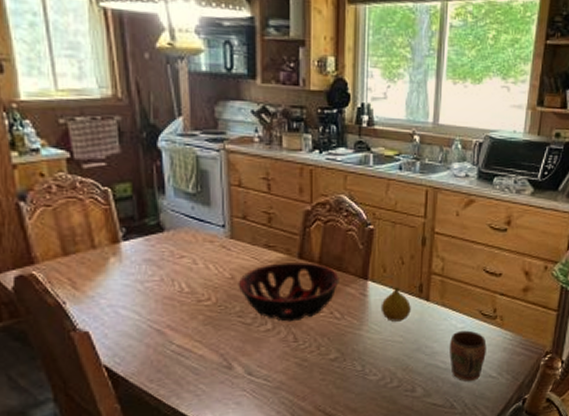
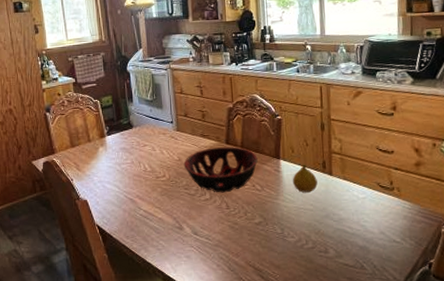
mug: present [450,330,487,381] -> none [354,200,388,245]

